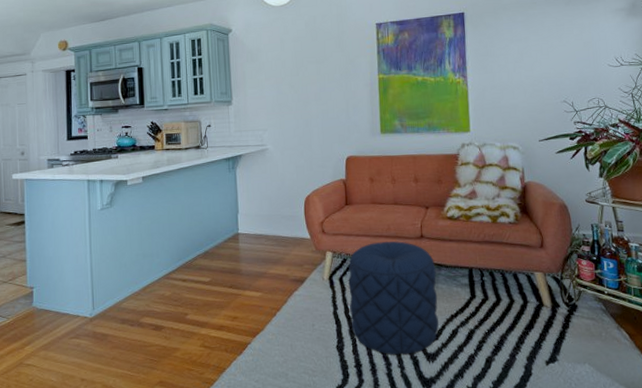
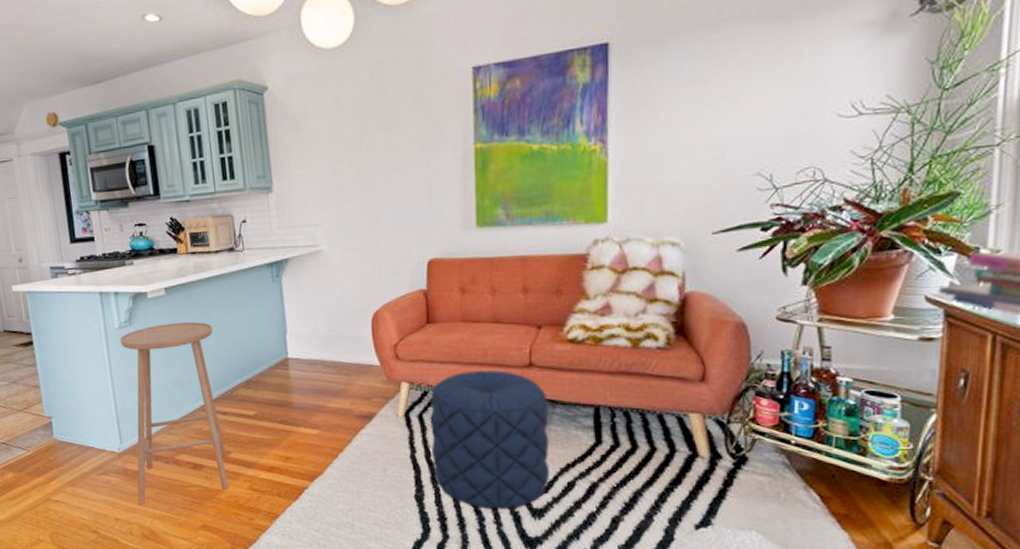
stool: none [101,204,184,366] -> present [119,321,229,506]

